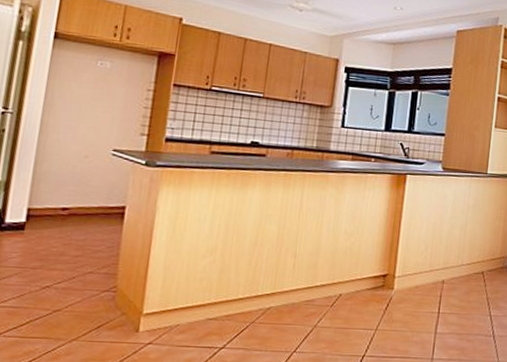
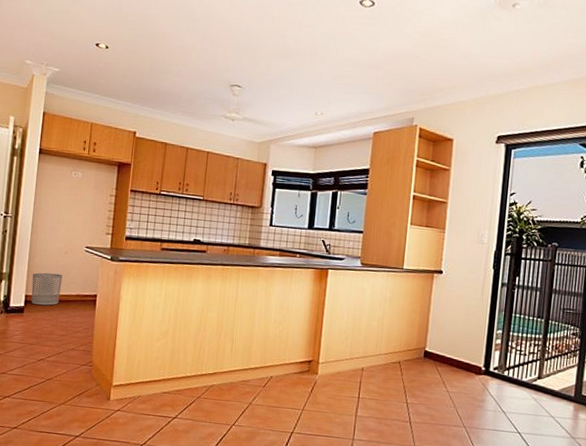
waste bin: none [35,180,81,221] -> present [31,272,63,306]

